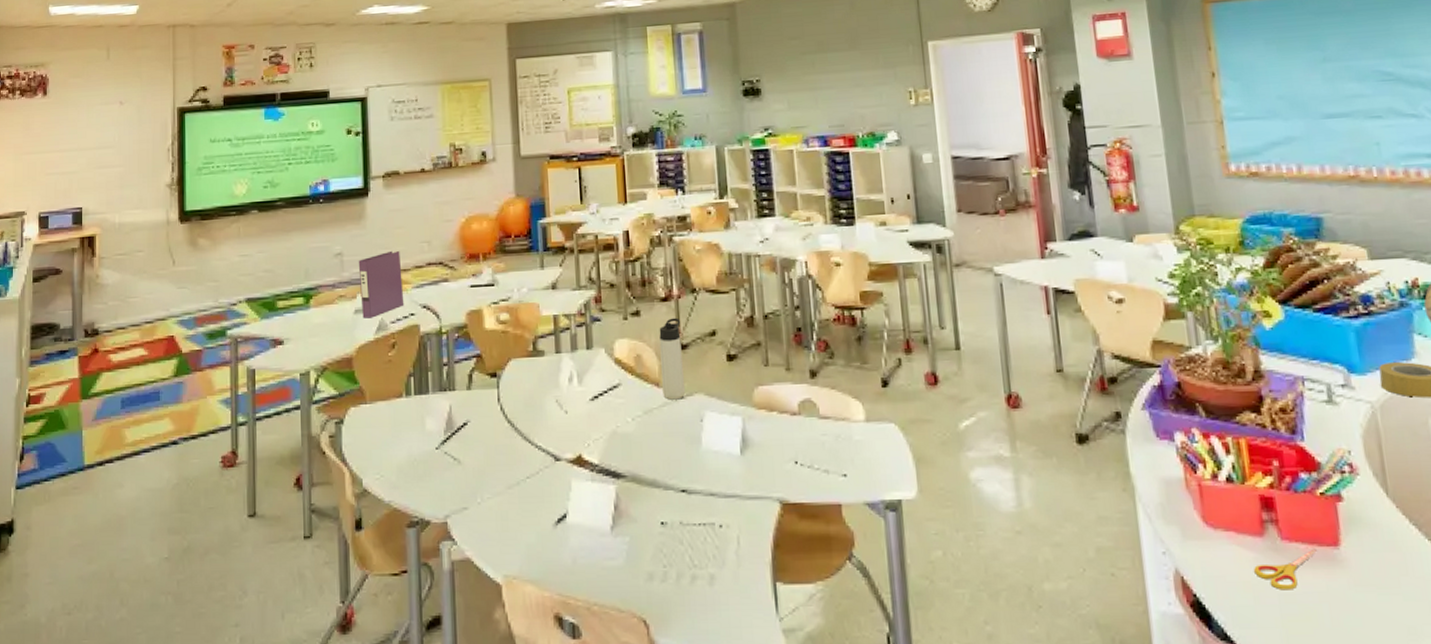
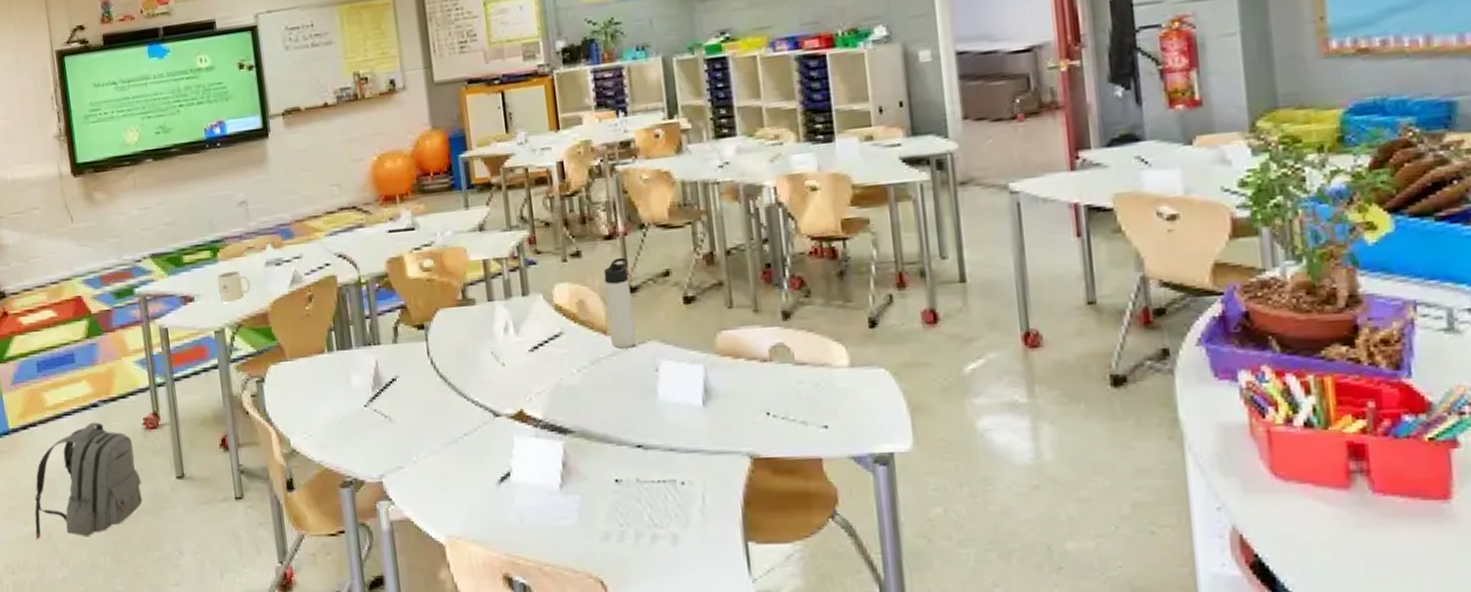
backpack: none [97,459,212,579] -> present [34,422,143,540]
mug: none [307,317,339,347] -> present [217,270,251,303]
binder: present [358,250,404,319] -> none [264,196,318,271]
scissors: present [1254,548,1317,590] -> none [1335,502,1419,550]

